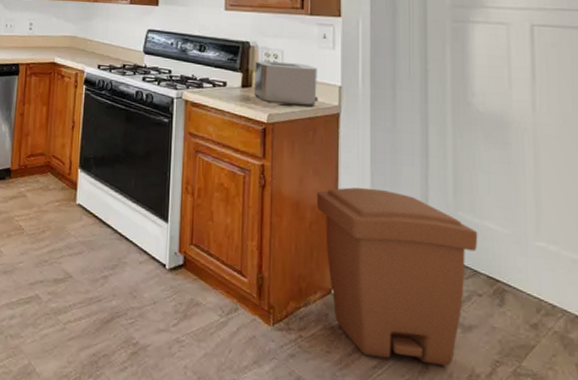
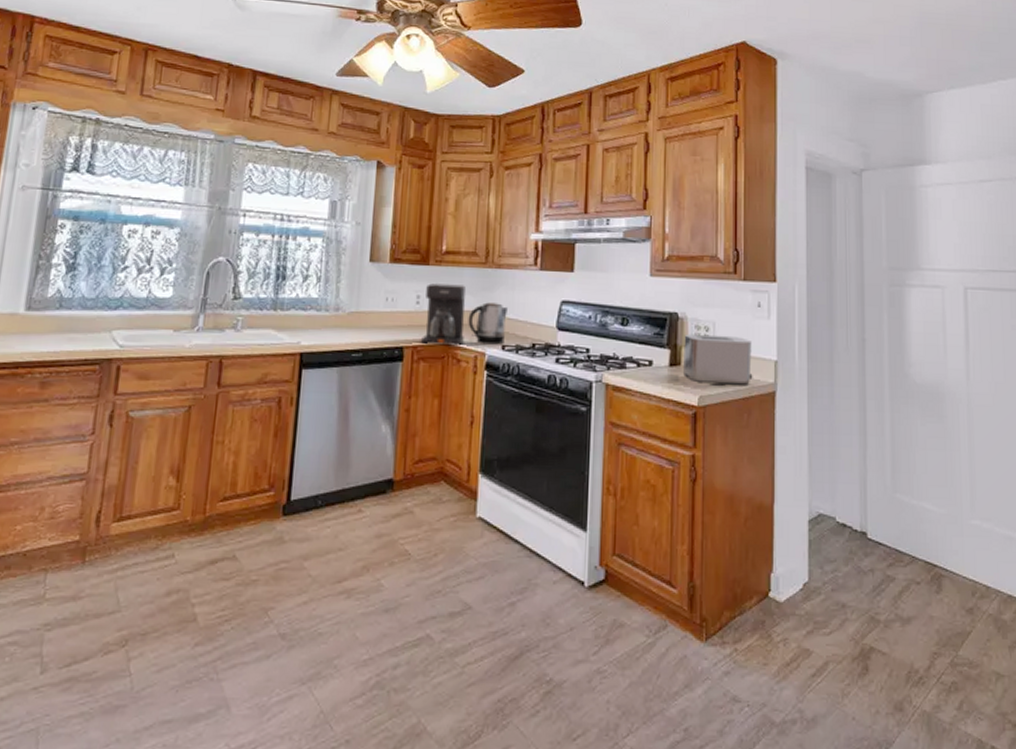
coffee maker: none [32,13,69,65] -> present [420,283,466,346]
kettle: none [70,30,103,65] -> present [468,302,508,345]
trash can: present [316,187,478,367] -> none [751,474,916,665]

